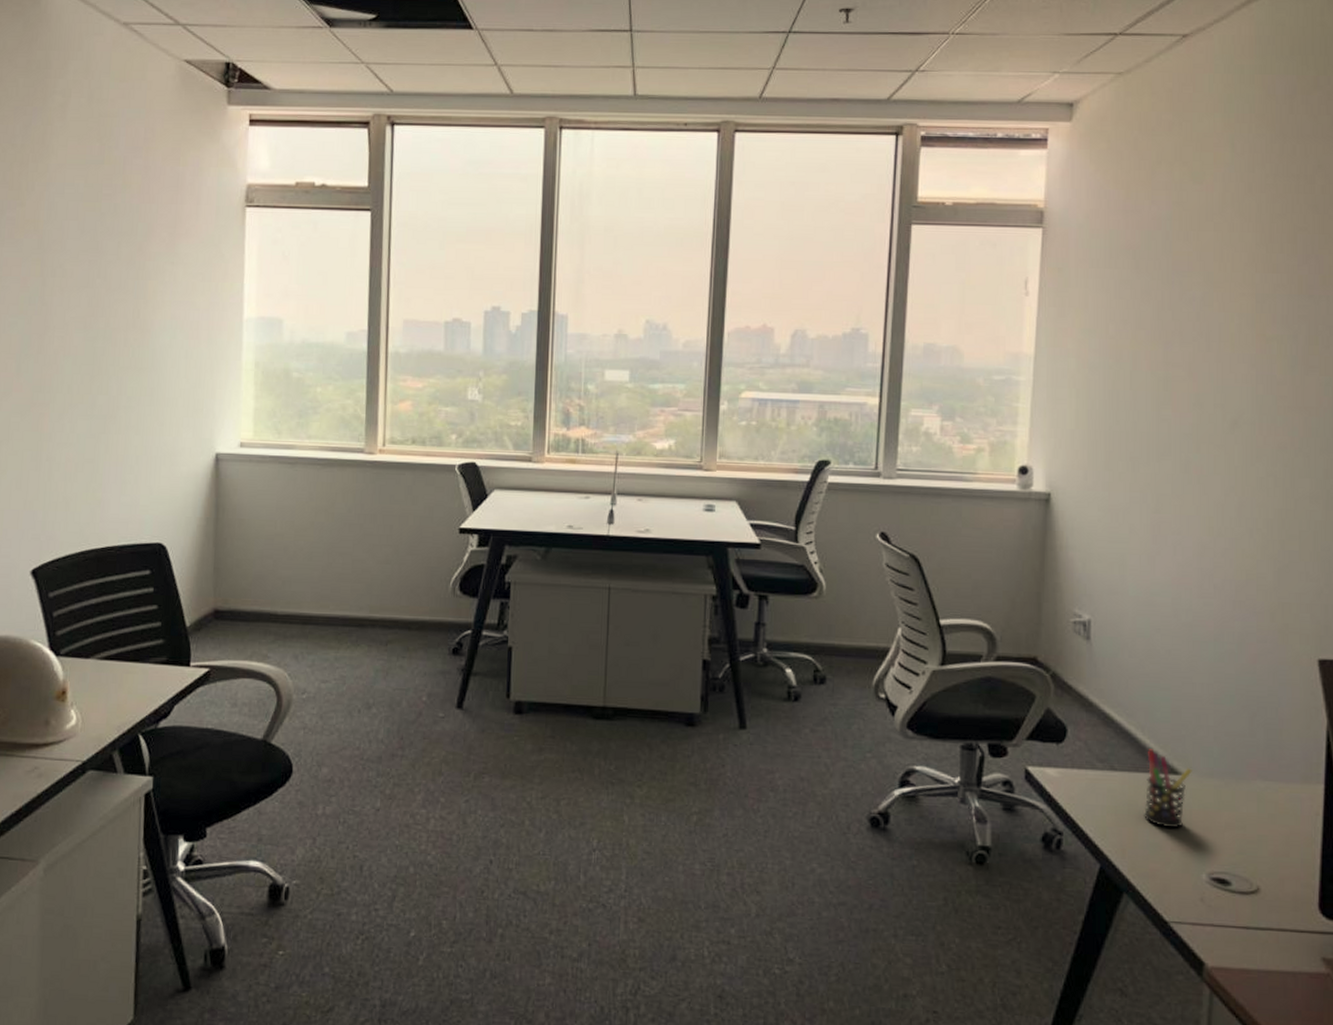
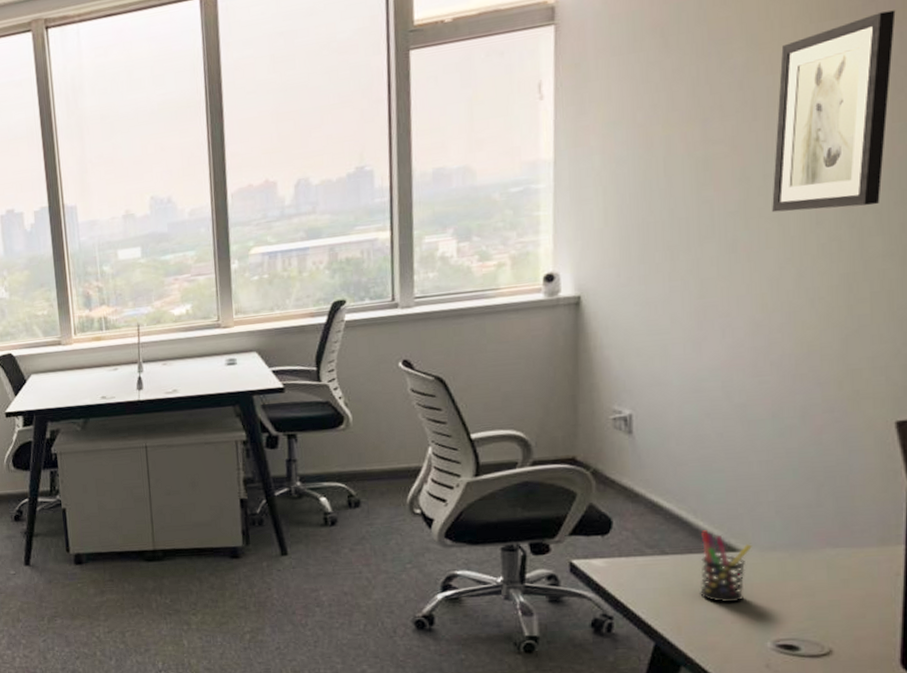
wall art: none [1220,275,1324,448] -> present [772,10,896,213]

